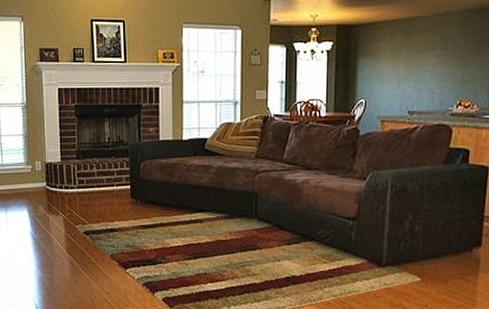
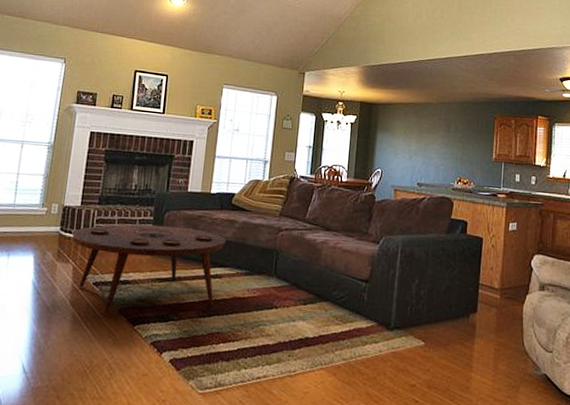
coffee table: none [57,175,204,260] -> present [72,224,227,314]

